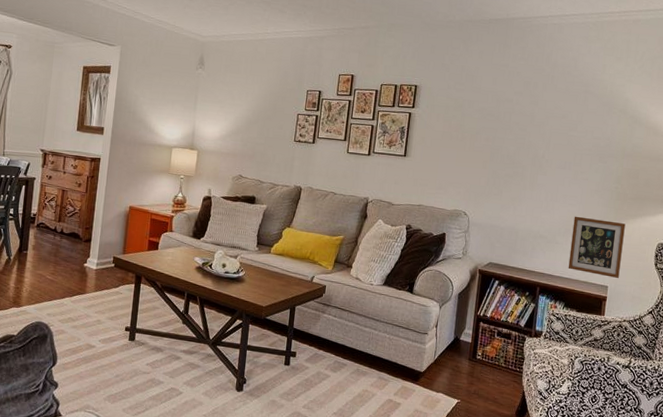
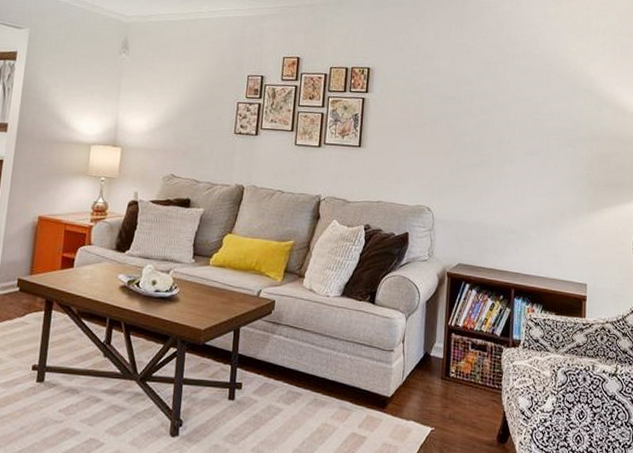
picture frame: present [568,216,626,278] -> none [543,207,600,274]

